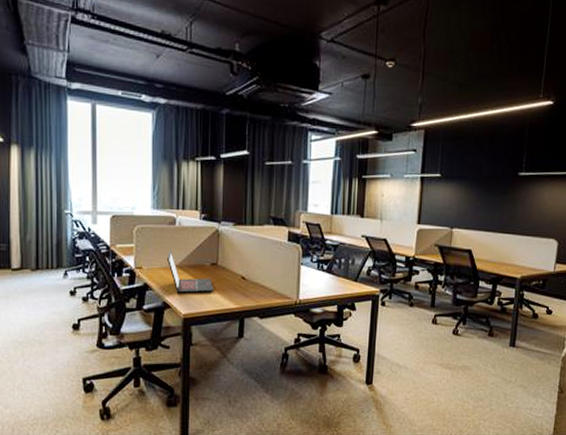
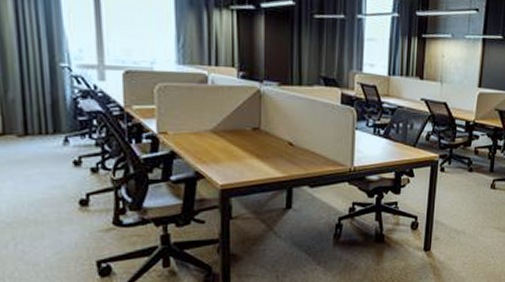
laptop: present [167,250,213,294] -> none [199,112,255,162]

